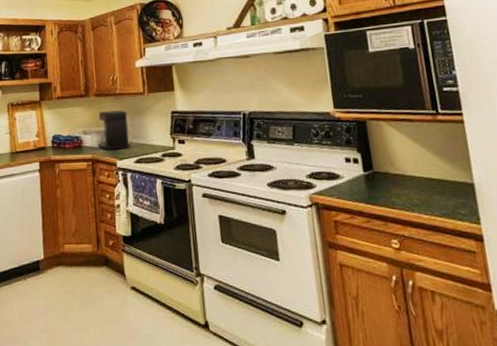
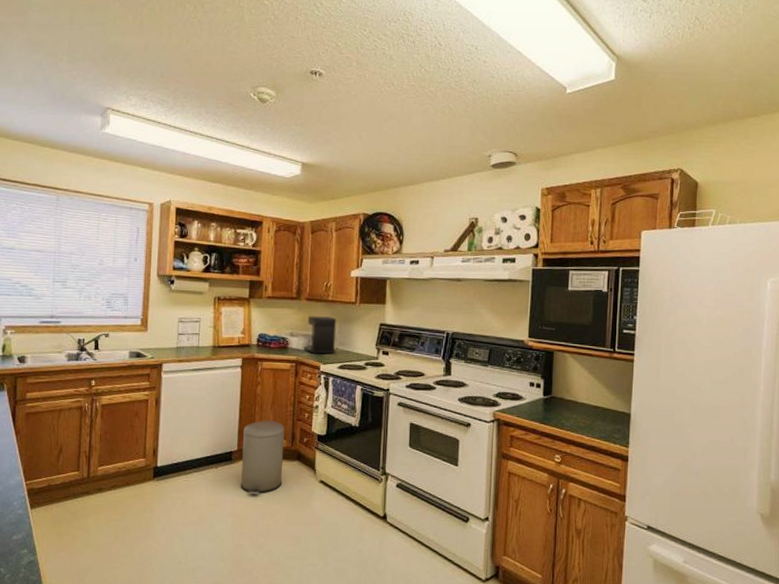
pedal bin: none [48,224,93,307] -> present [240,420,285,495]

